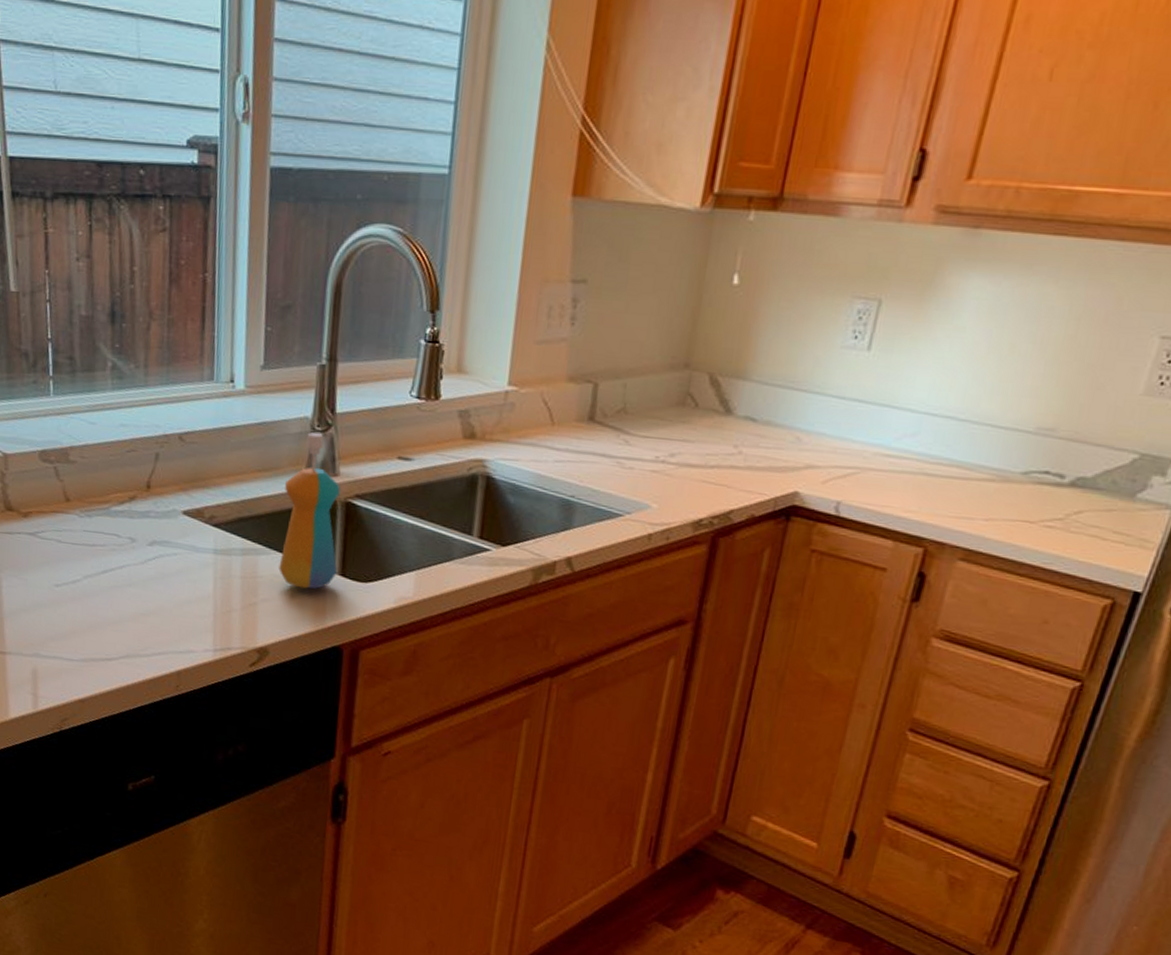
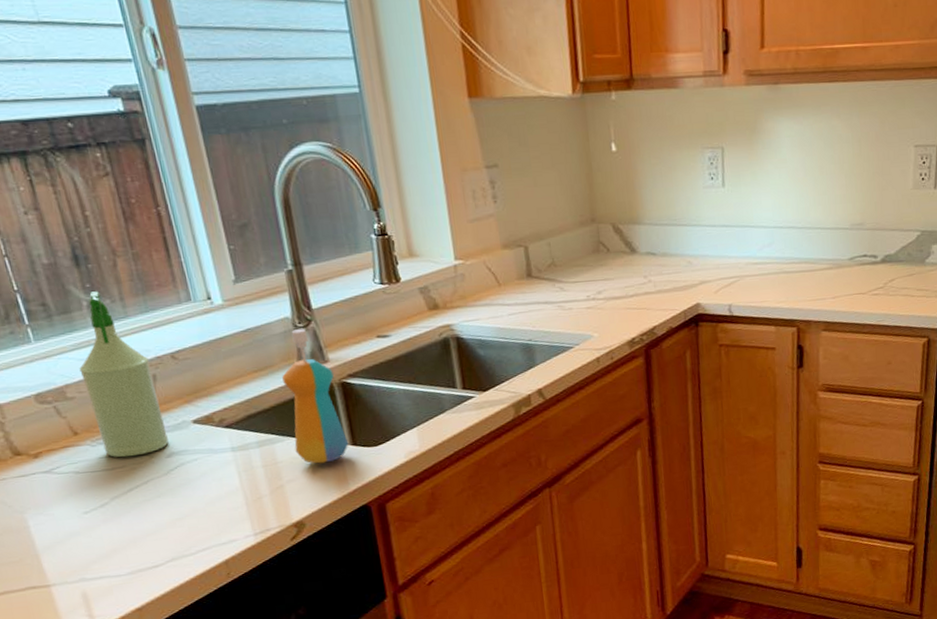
spray bottle: none [87,353,156,537] -> present [79,291,169,458]

